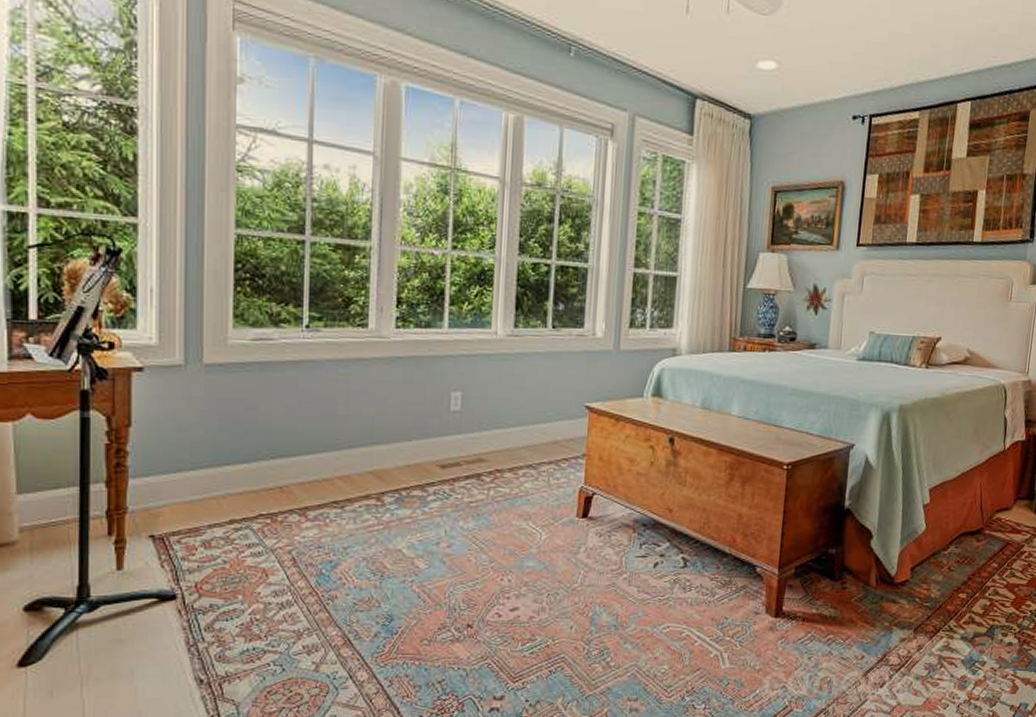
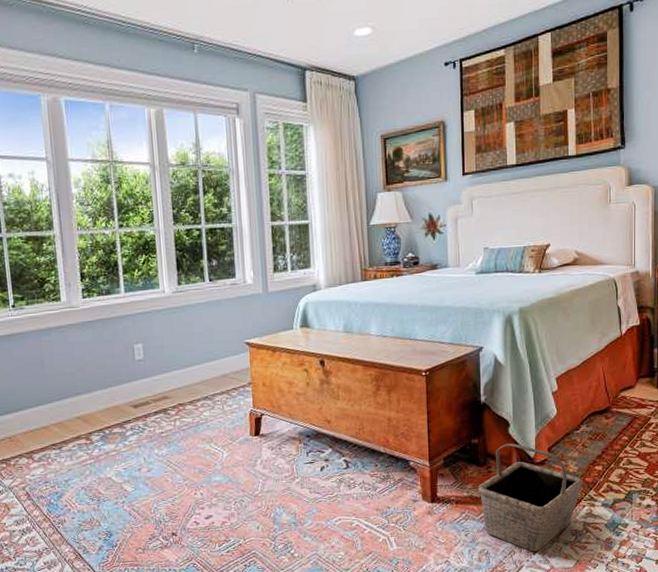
basket: none [829,558,944,685] -> present [478,443,583,552]

